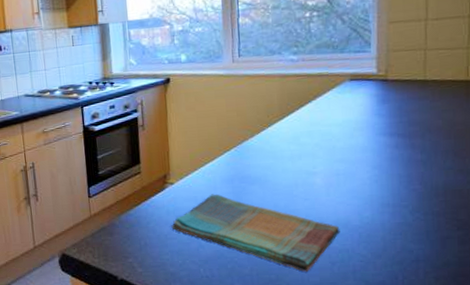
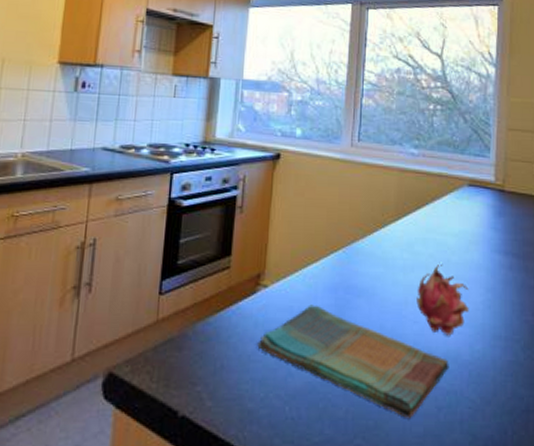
fruit: none [305,150,356,208] -> present [416,263,469,336]

